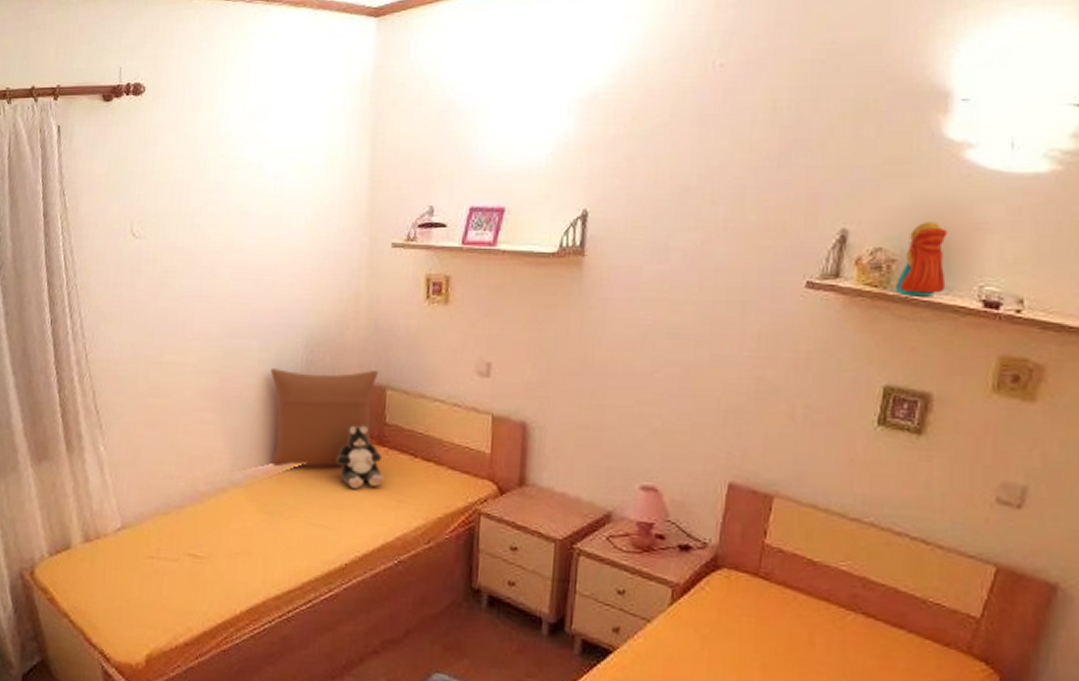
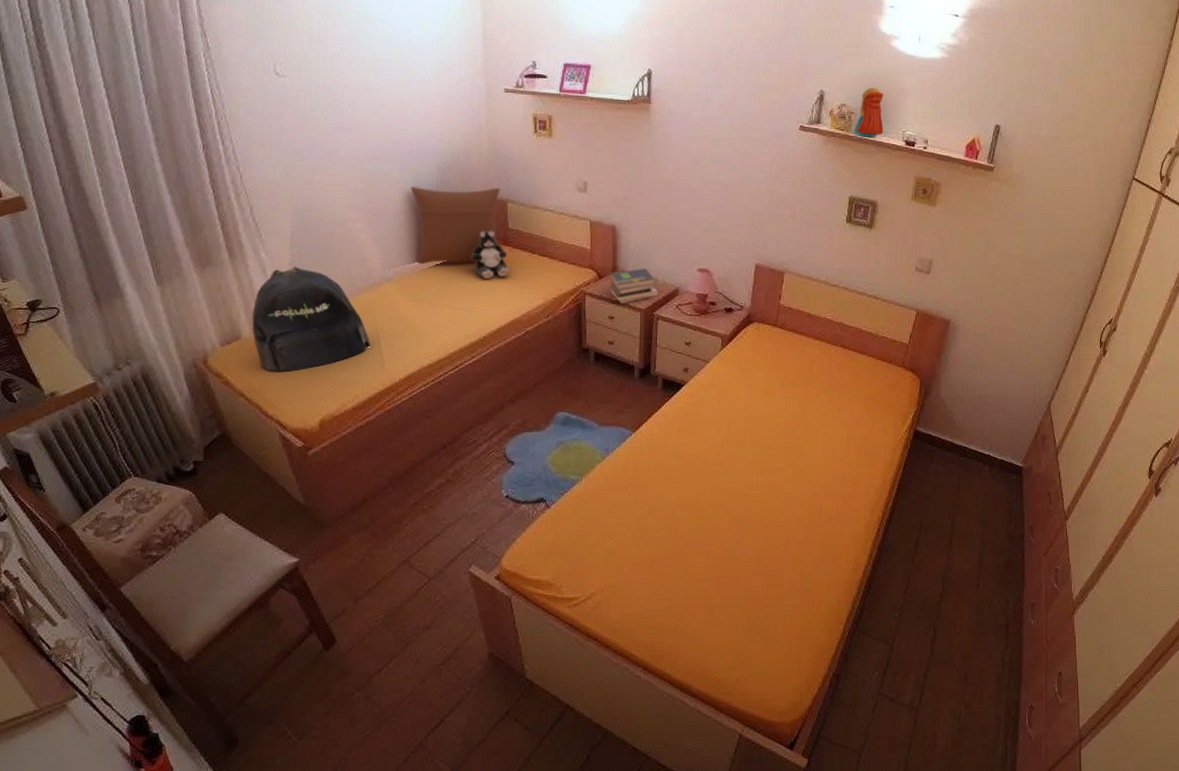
backpack: none [83,463,211,593] -> present [252,266,371,373]
books: none [514,482,583,530] -> present [610,268,659,304]

